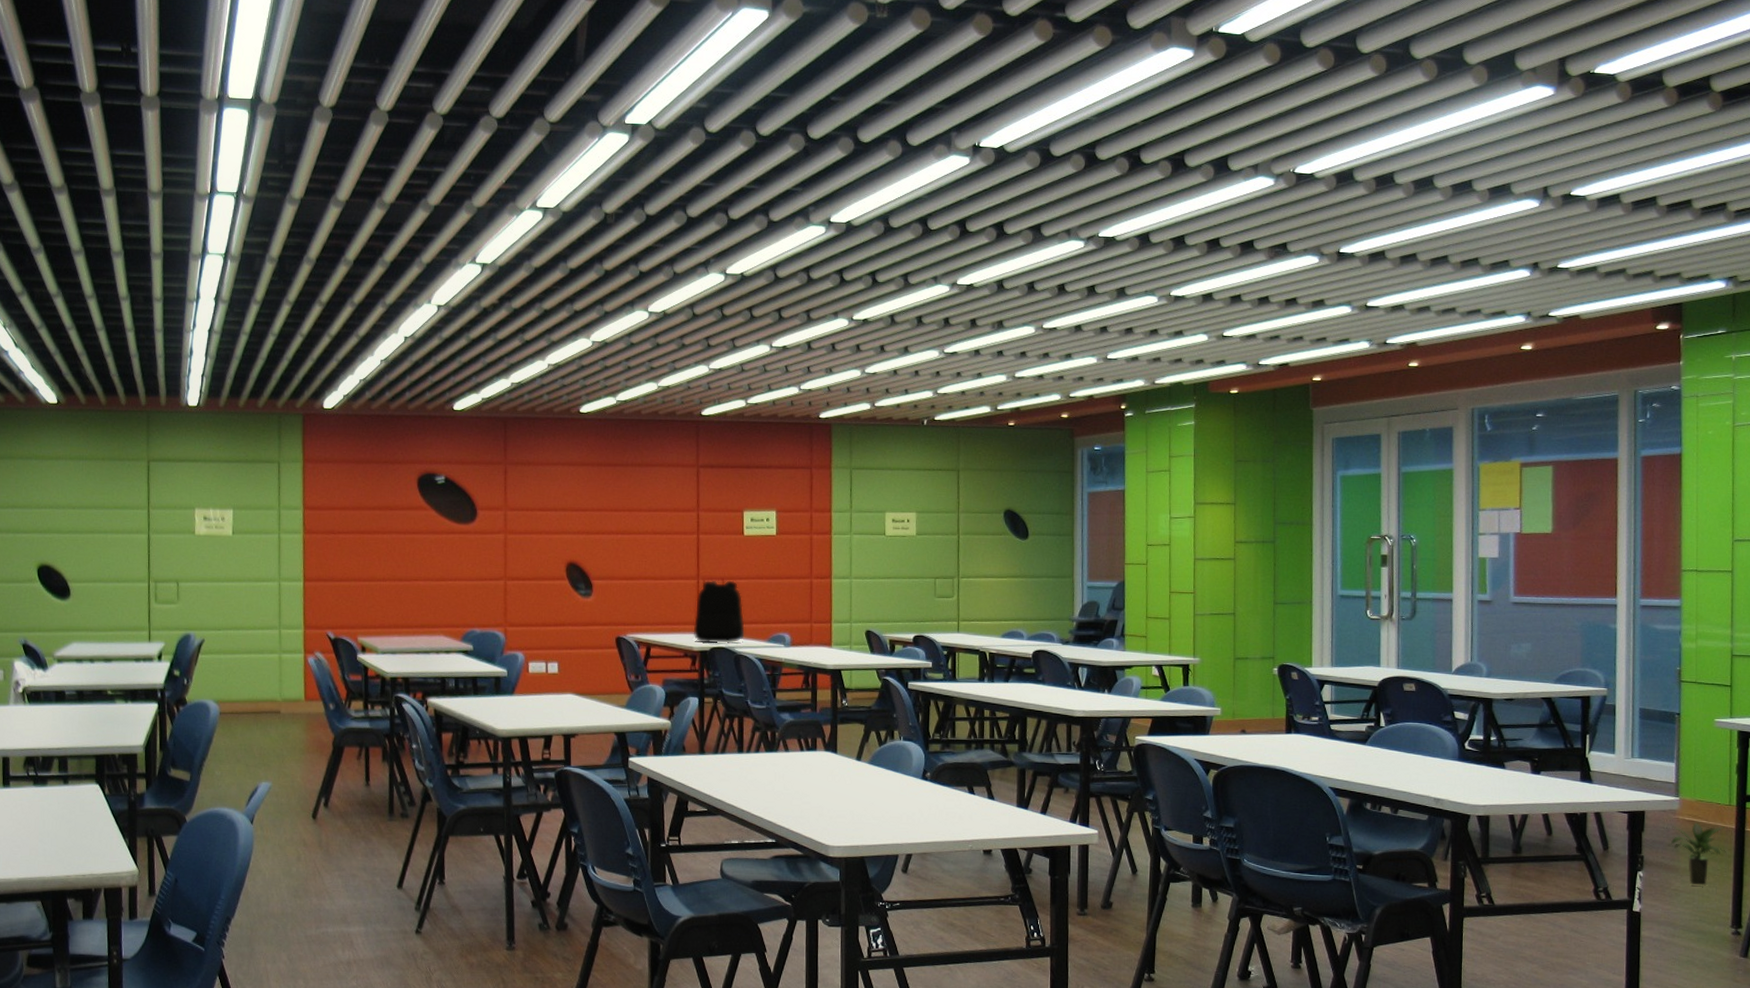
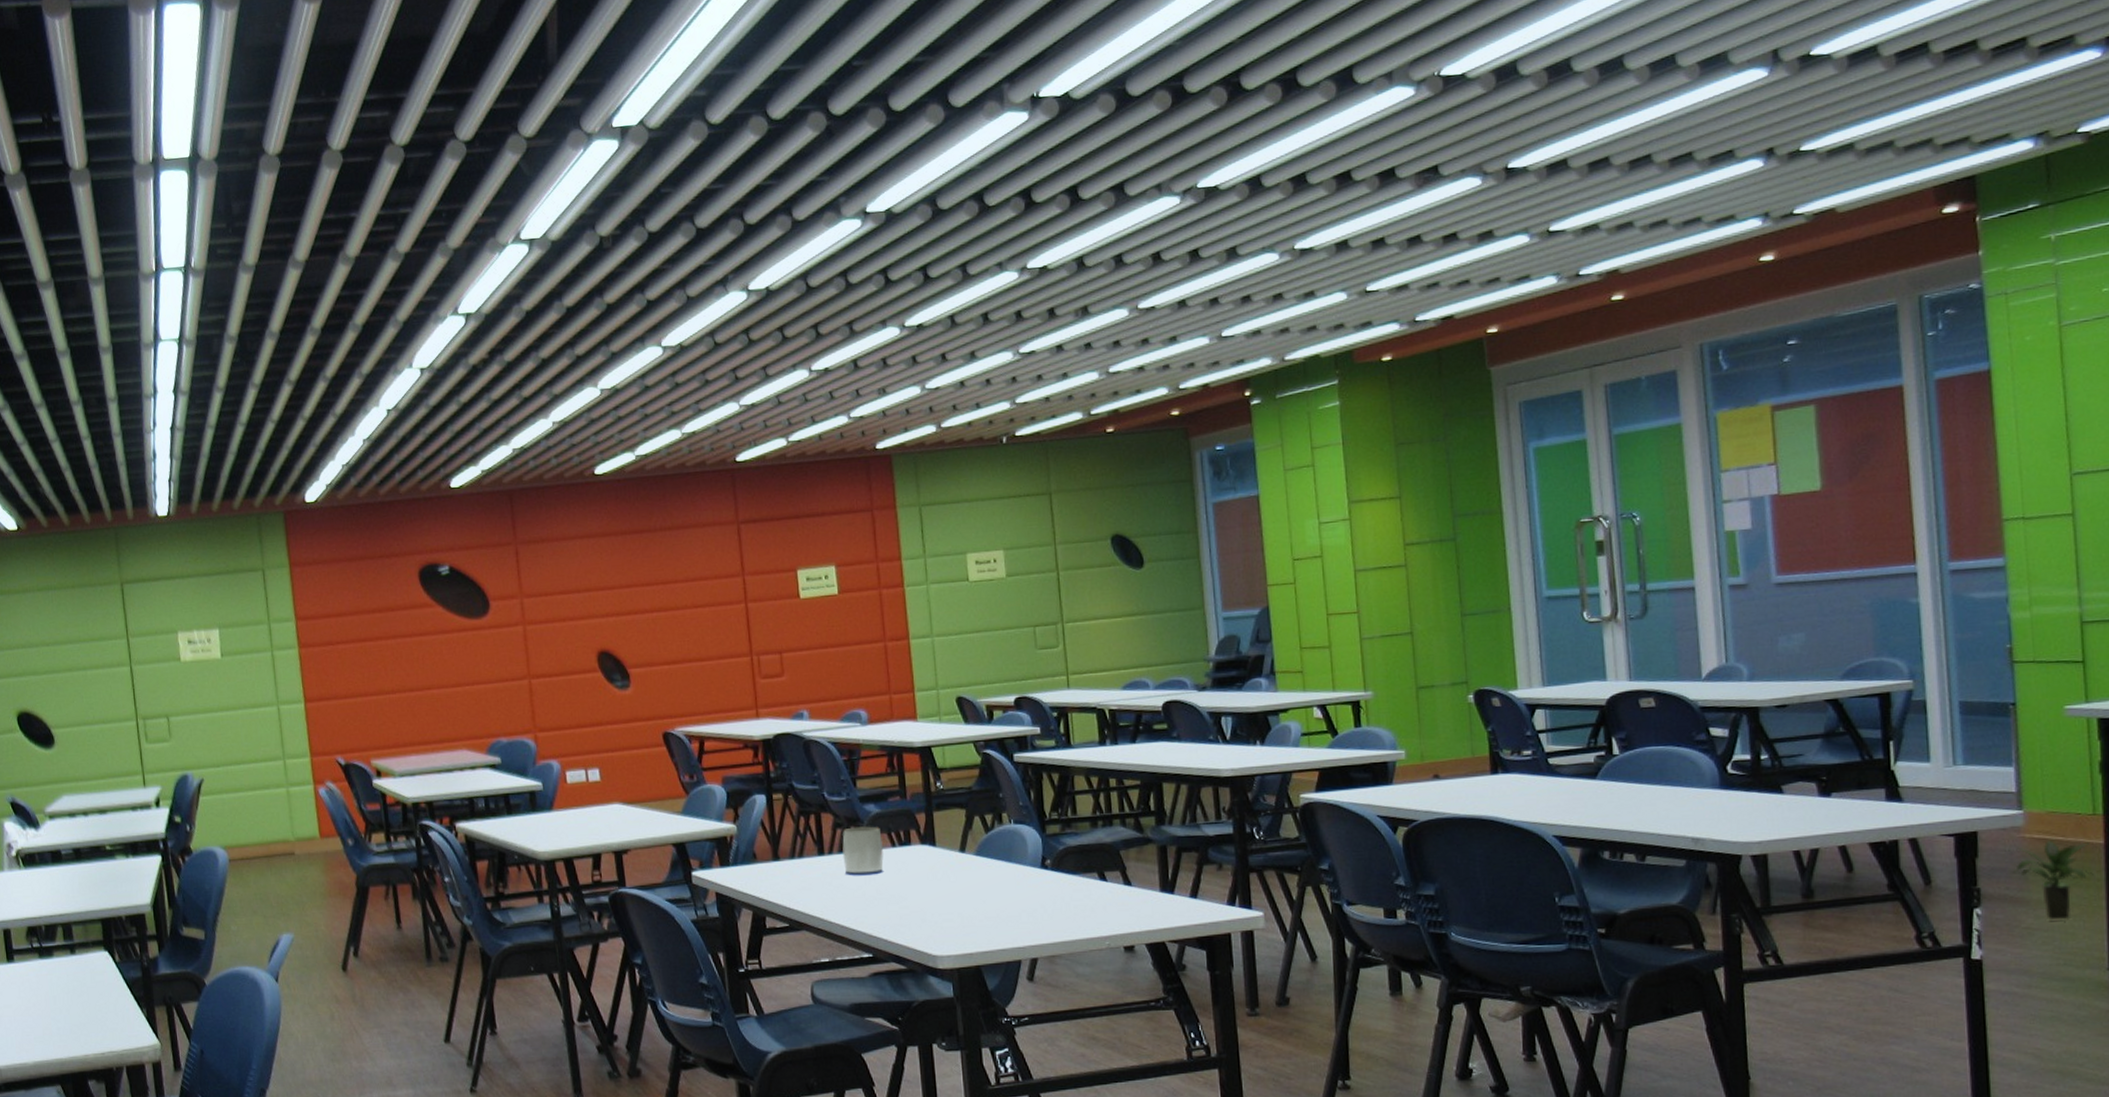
backpack: present [693,580,745,644] -> none [751,653,812,731]
mug: none [758,731,793,773] -> present [842,826,884,876]

